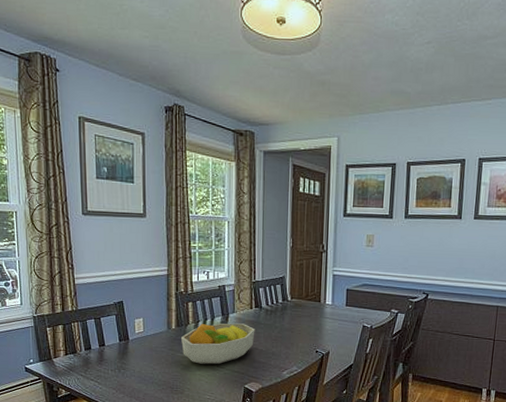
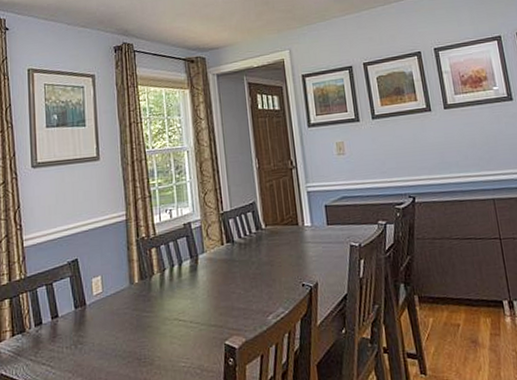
fruit bowl: present [181,323,255,365] -> none [146,264,230,323]

